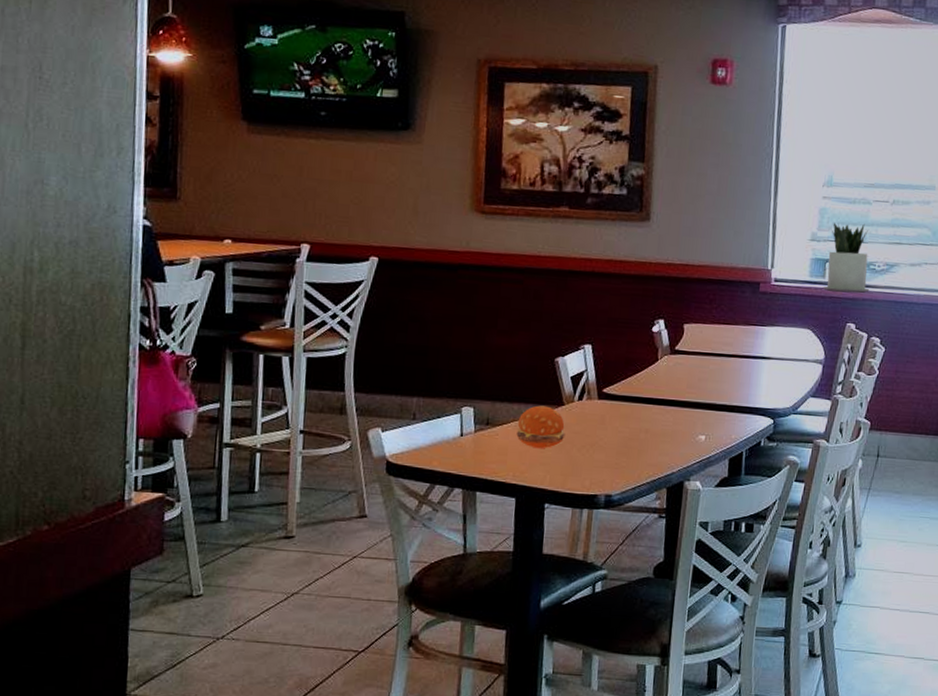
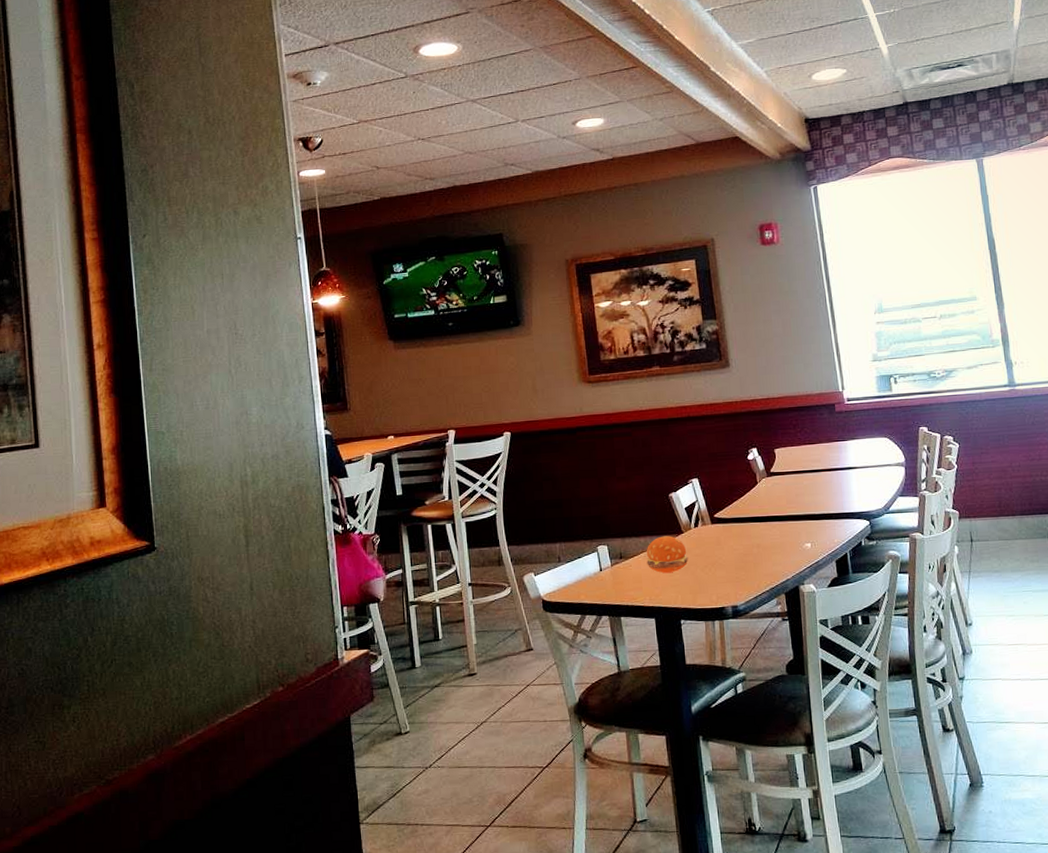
planter: present [823,223,870,294] -> none [890,339,934,403]

